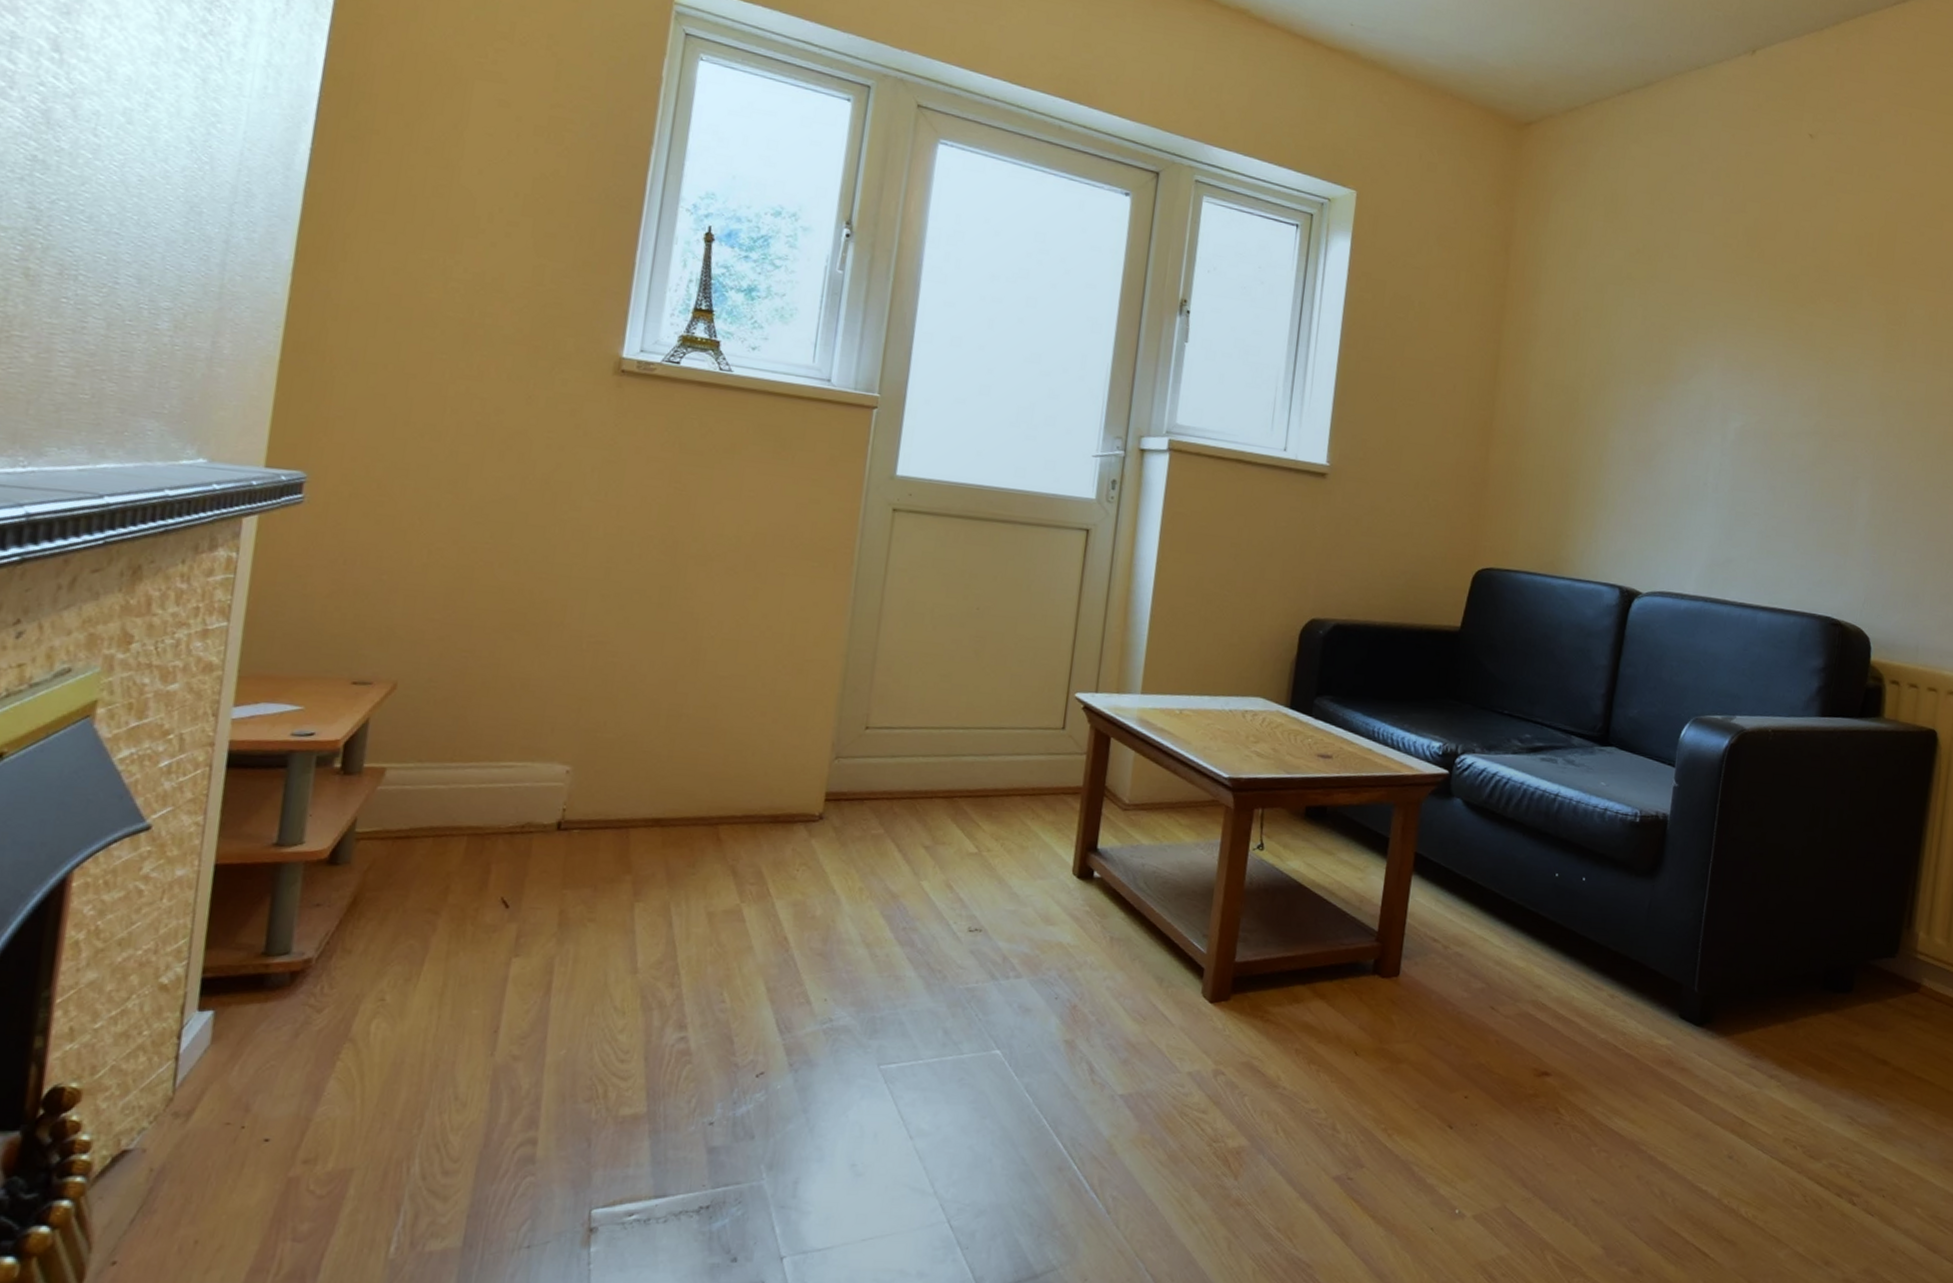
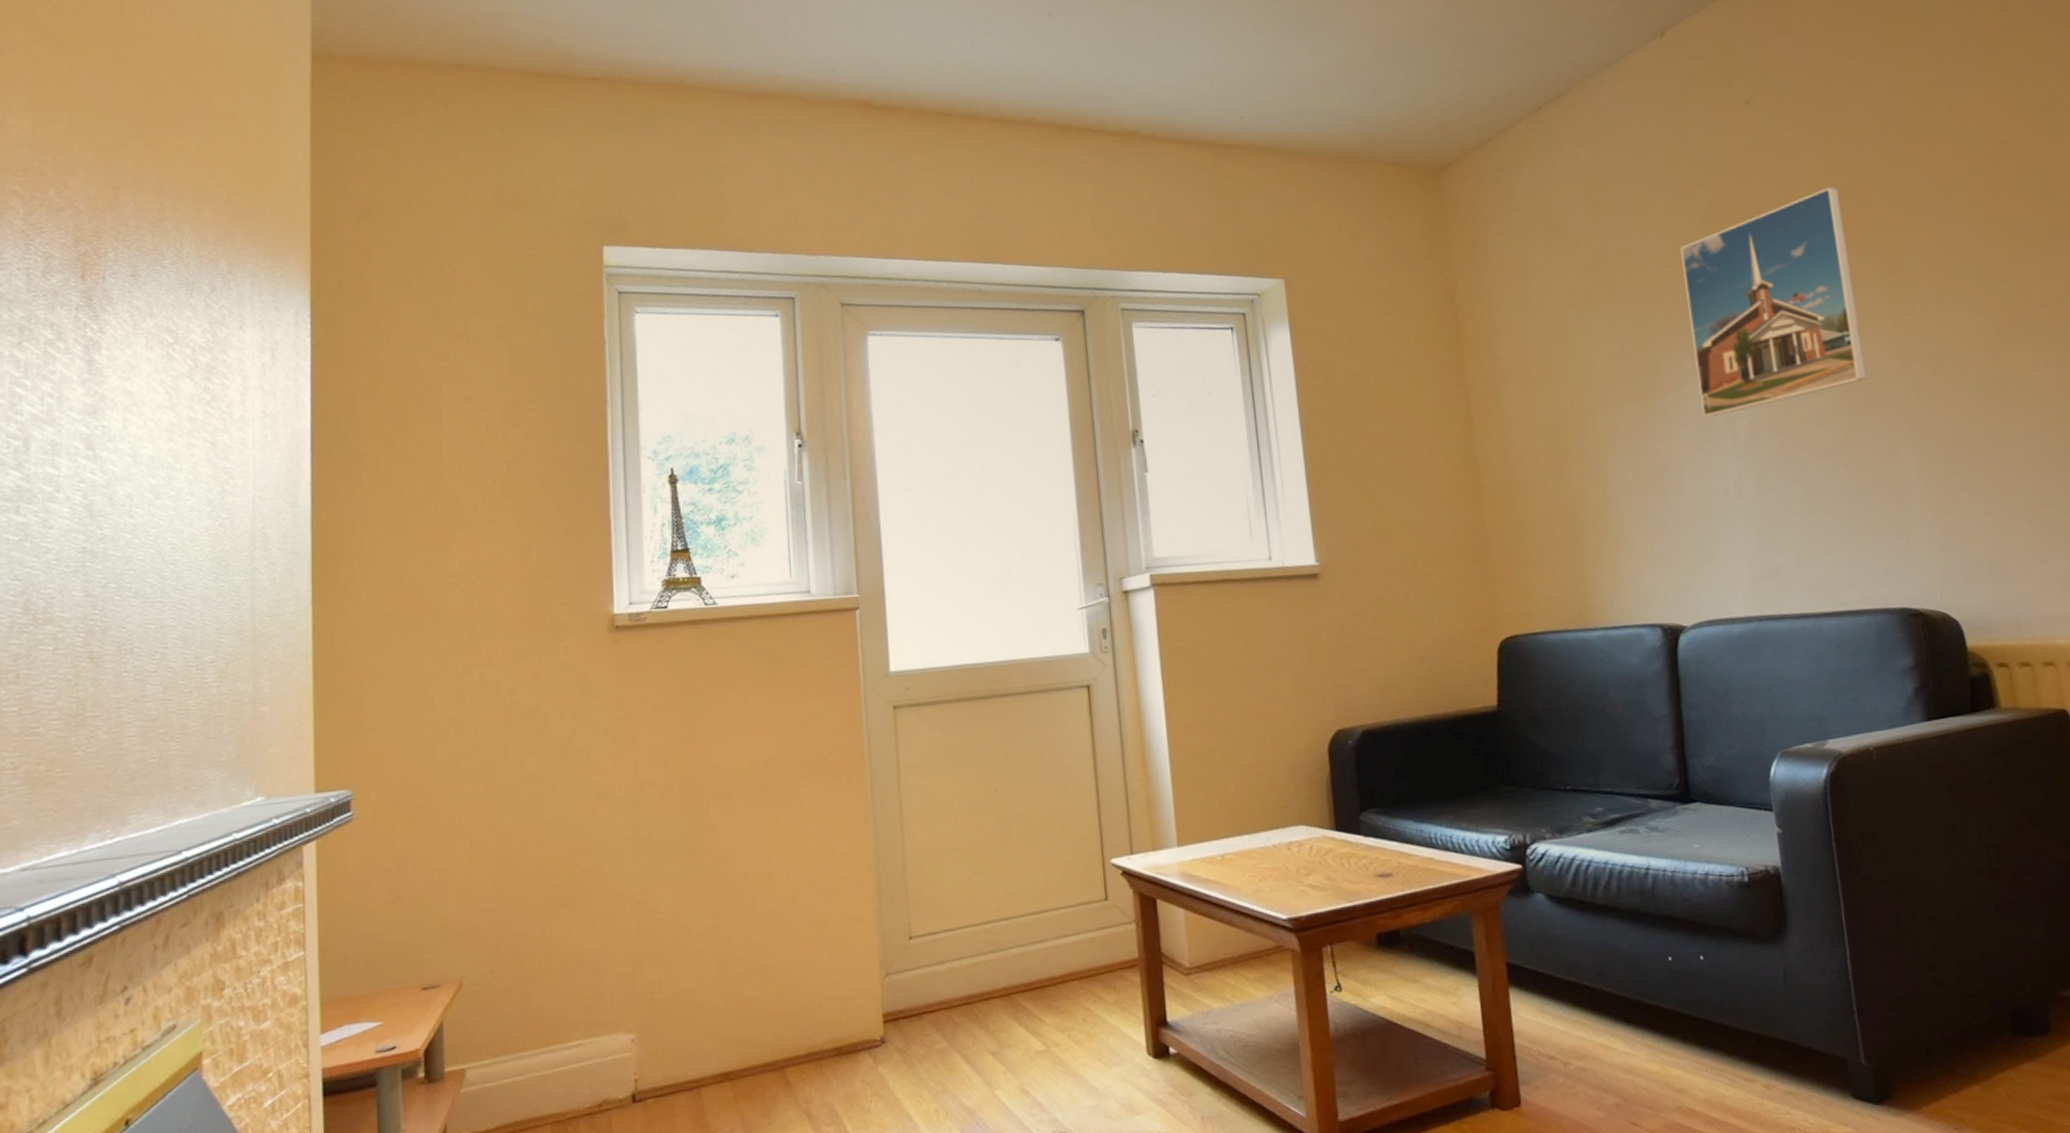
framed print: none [1702,231,1868,414] -> present [1680,186,1867,417]

